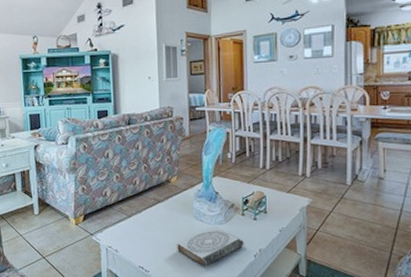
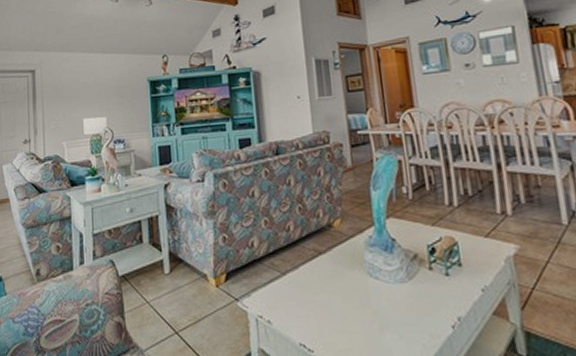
book: present [177,227,244,266] -> none [347,287,436,343]

